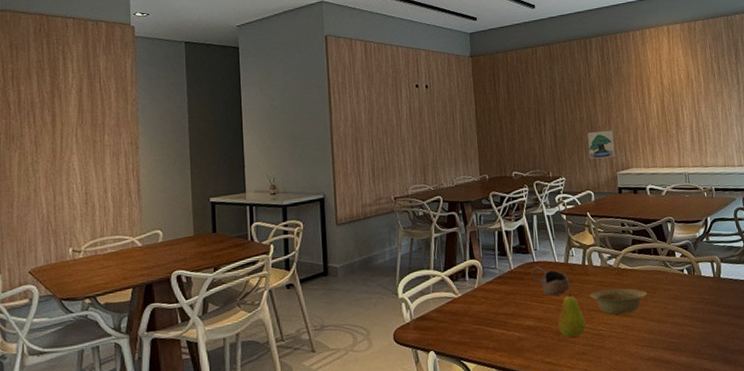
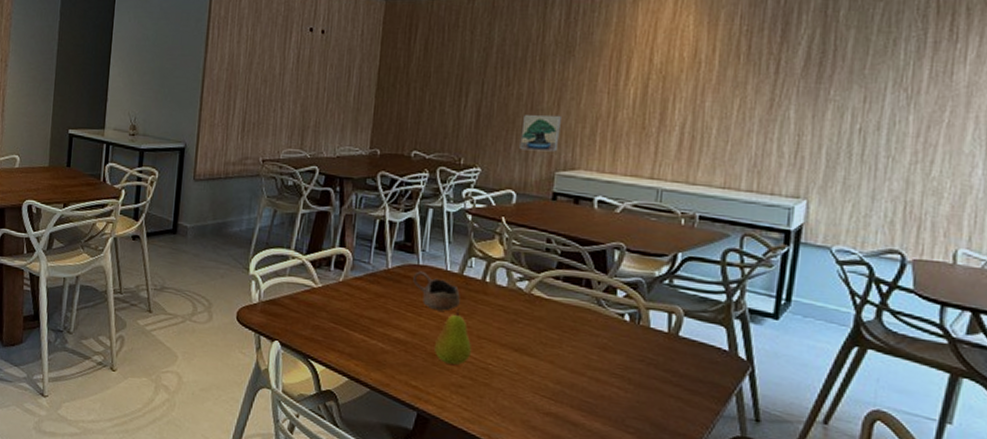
bowl: present [589,288,648,315] -> none [483,316,565,353]

